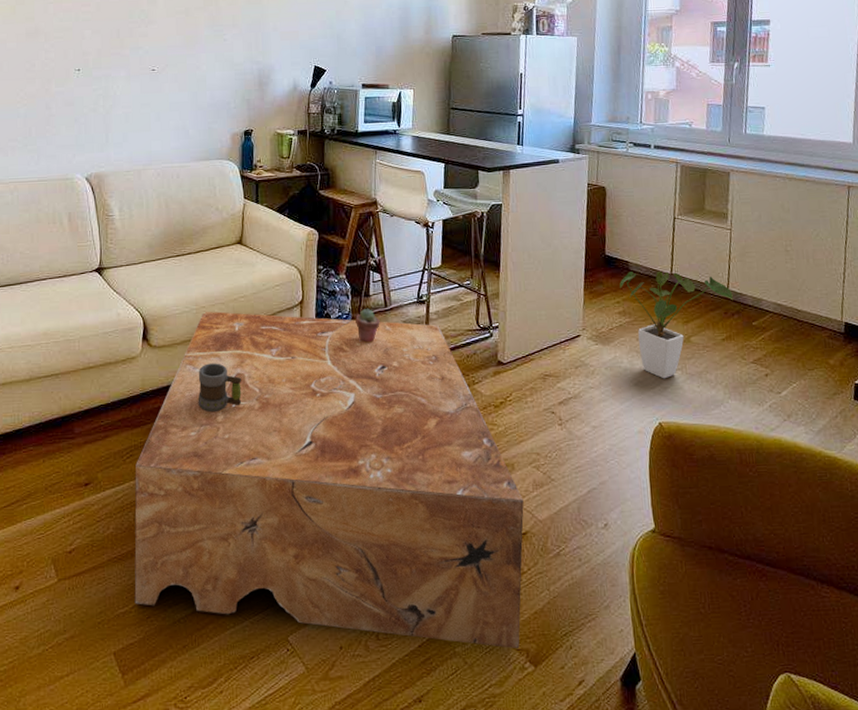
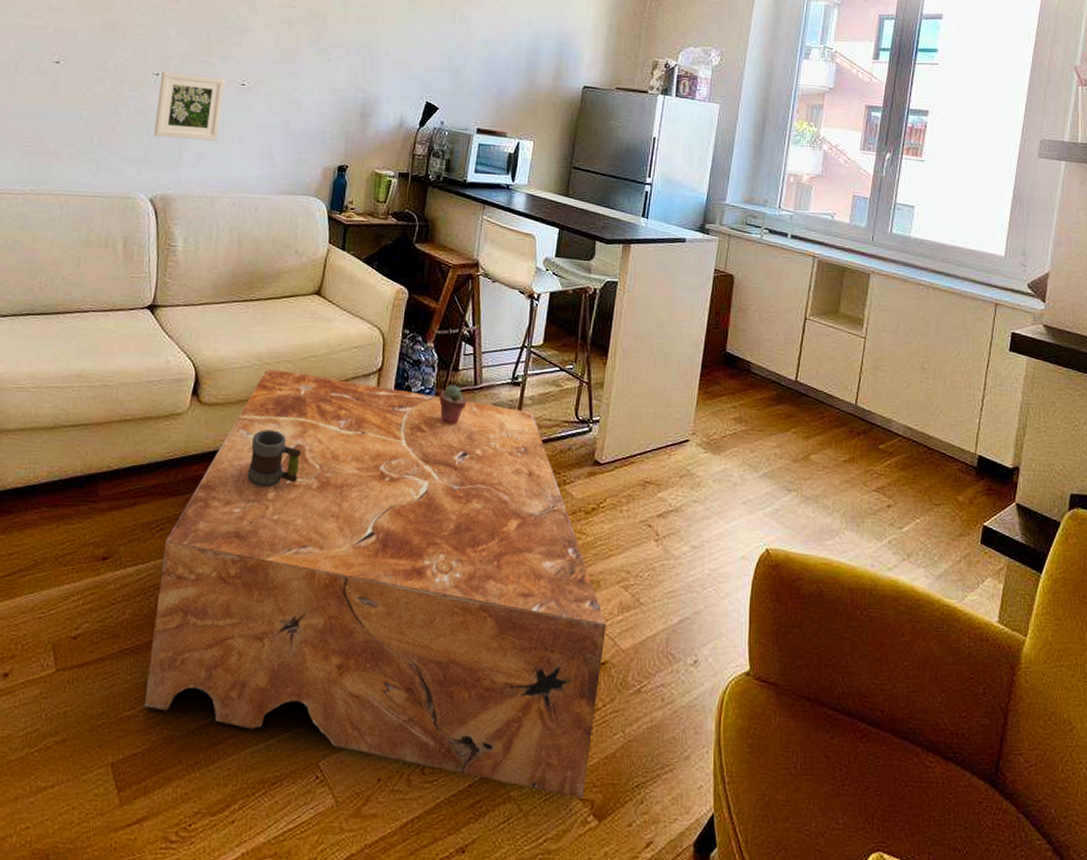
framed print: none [81,66,138,124] -> present [153,71,225,141]
house plant: present [619,271,733,379] -> none [737,373,860,500]

